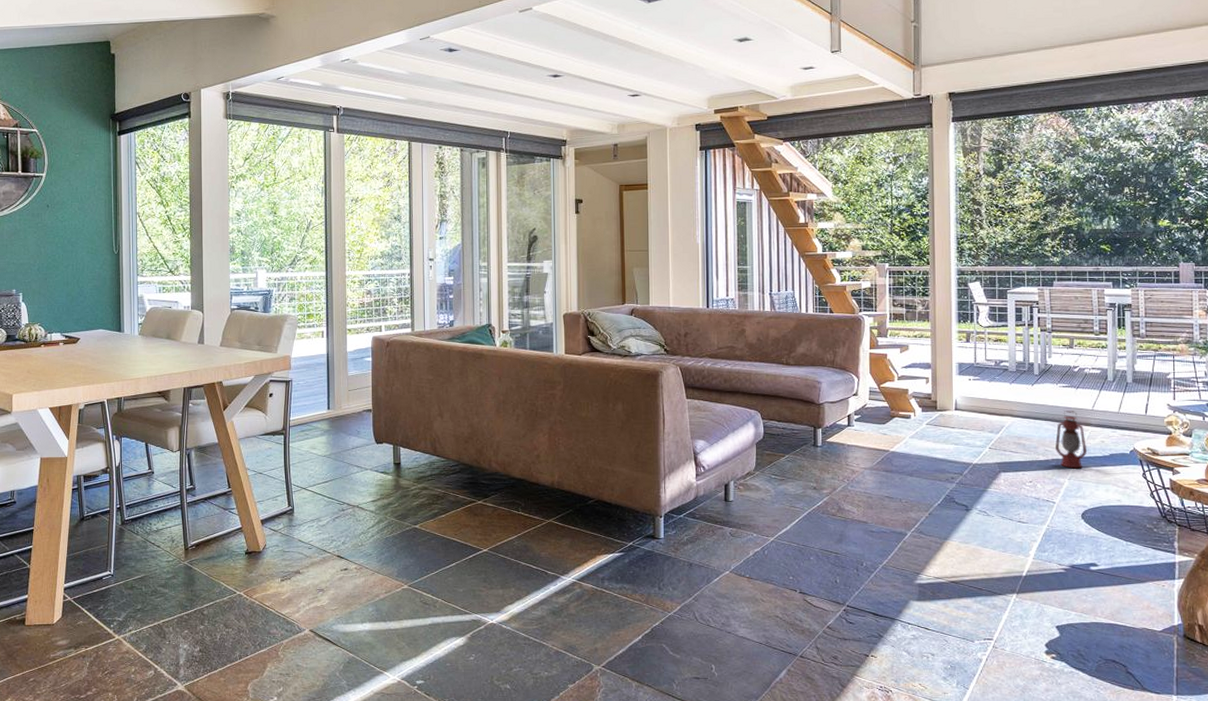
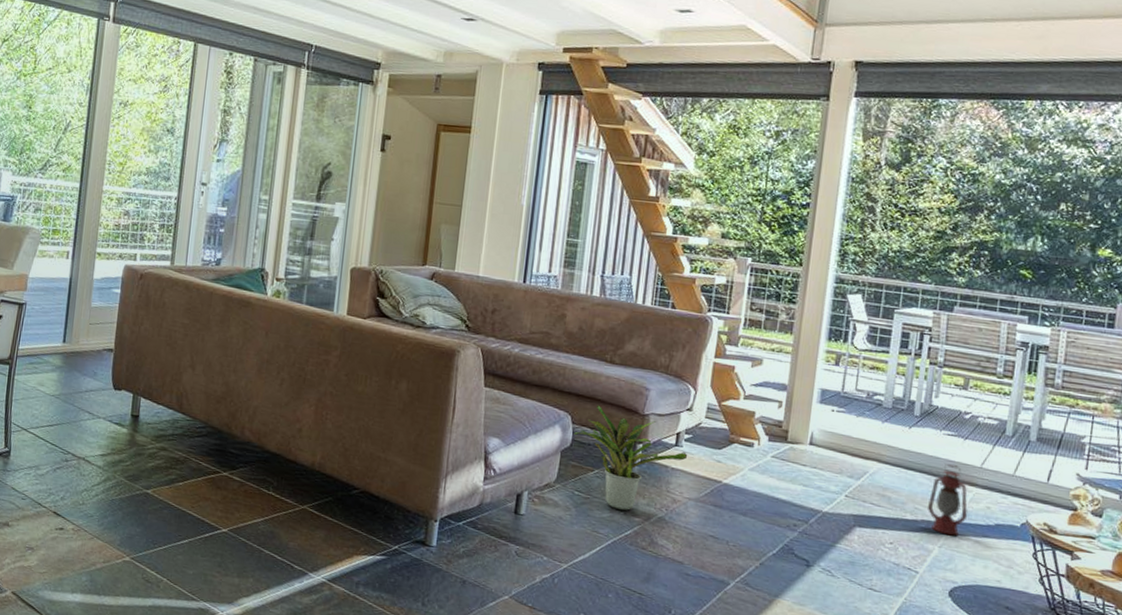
potted plant: none [764,401,859,486] -> present [574,405,688,511]

